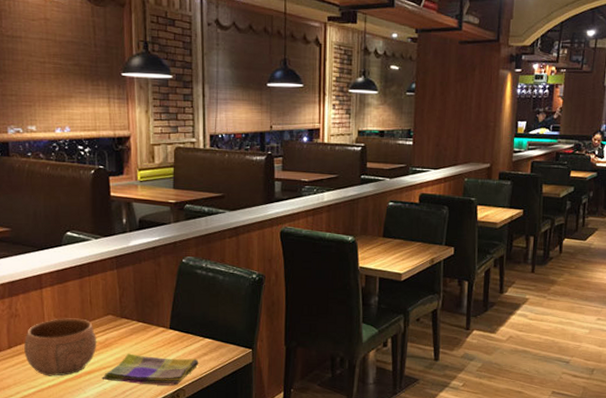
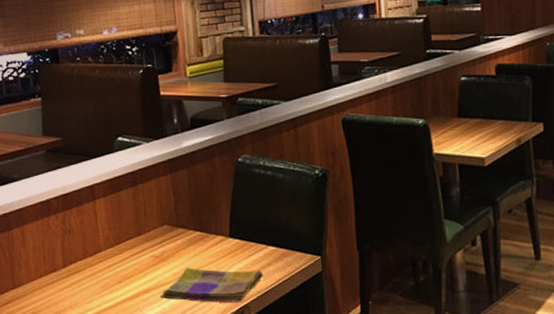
bowl: present [24,318,97,376] -> none [79,230,154,297]

